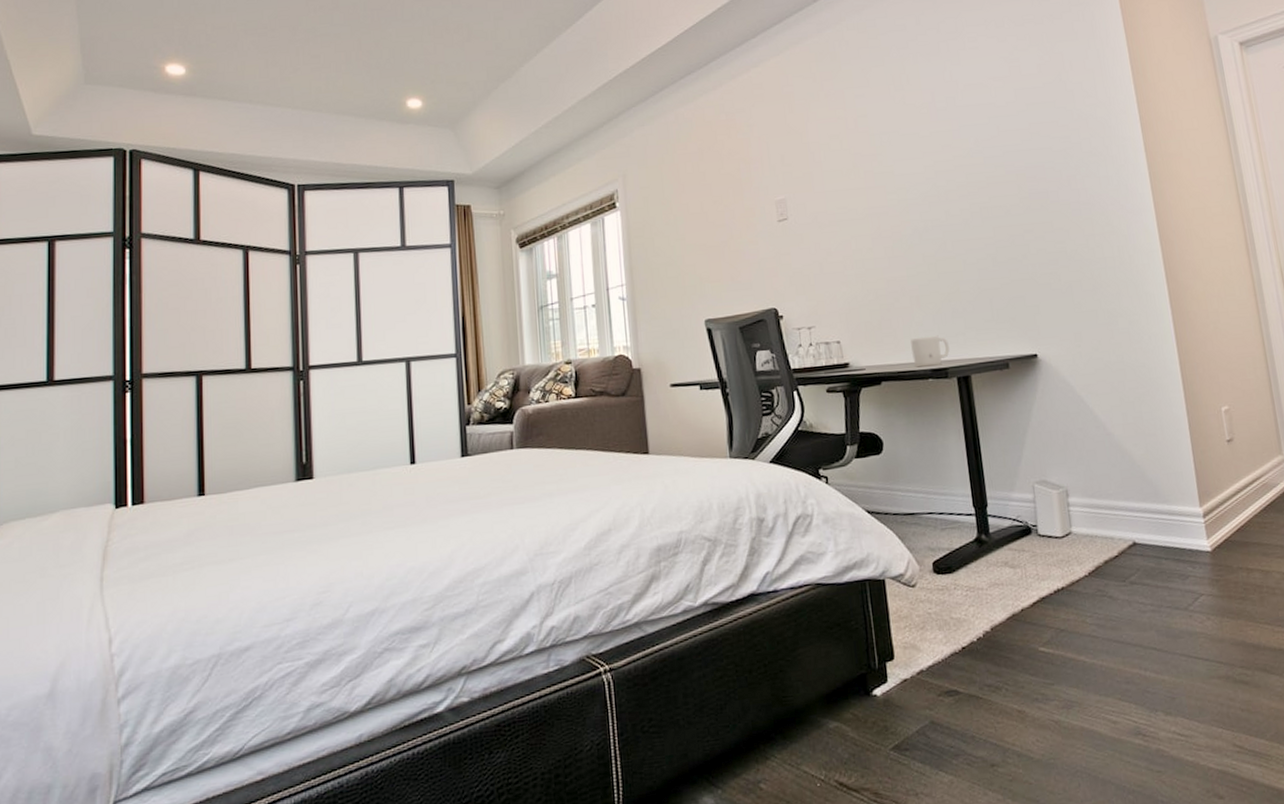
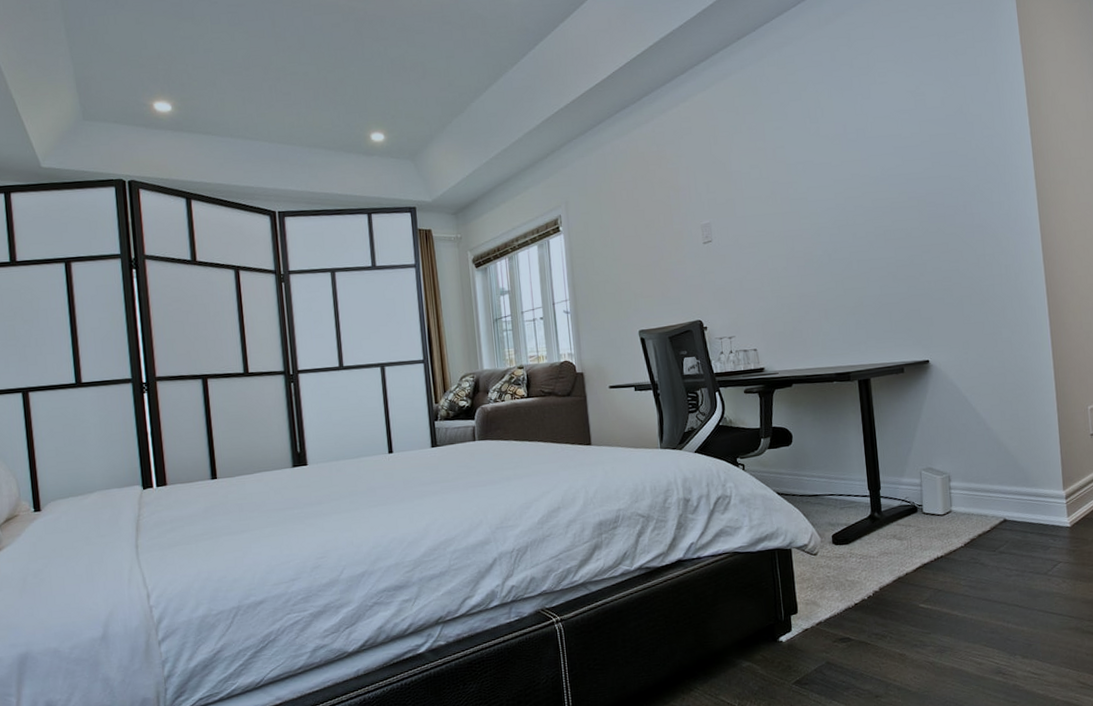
mug: present [910,335,950,368] -> none [818,344,852,372]

